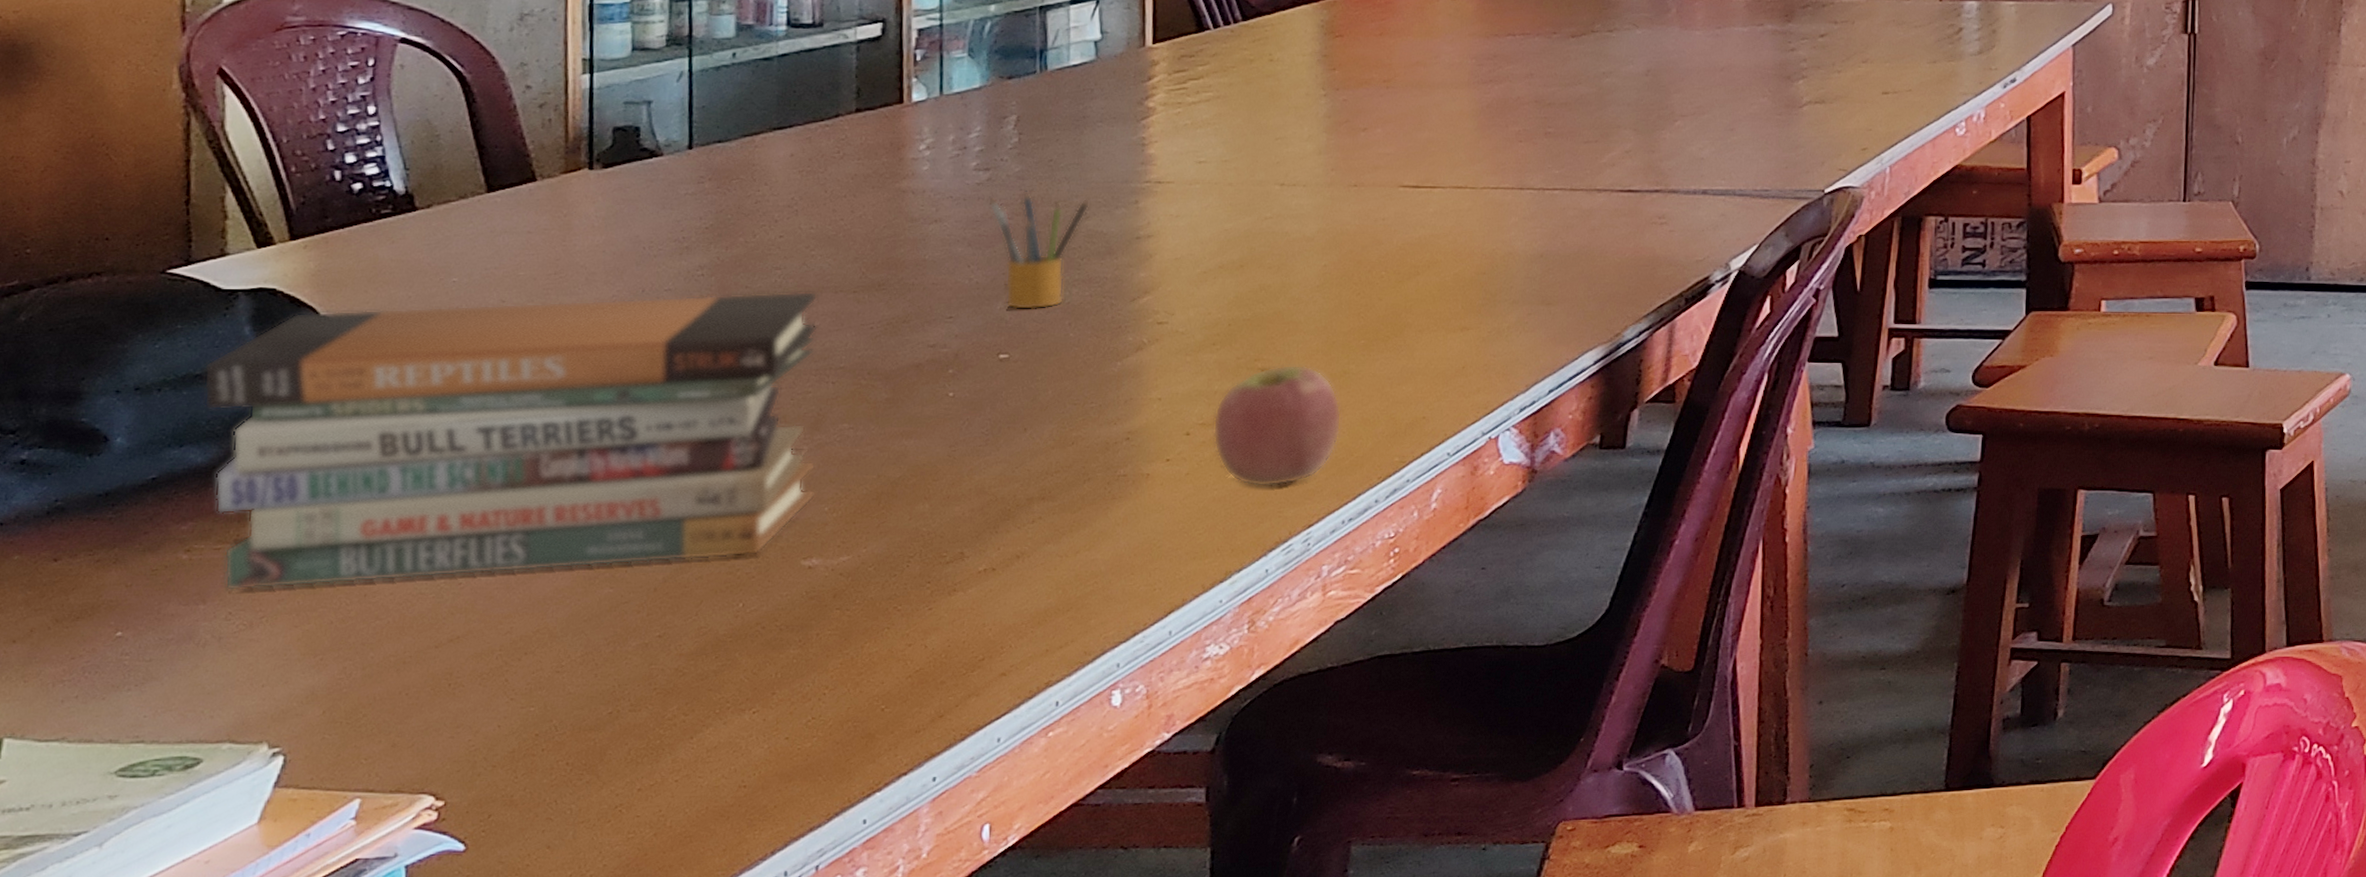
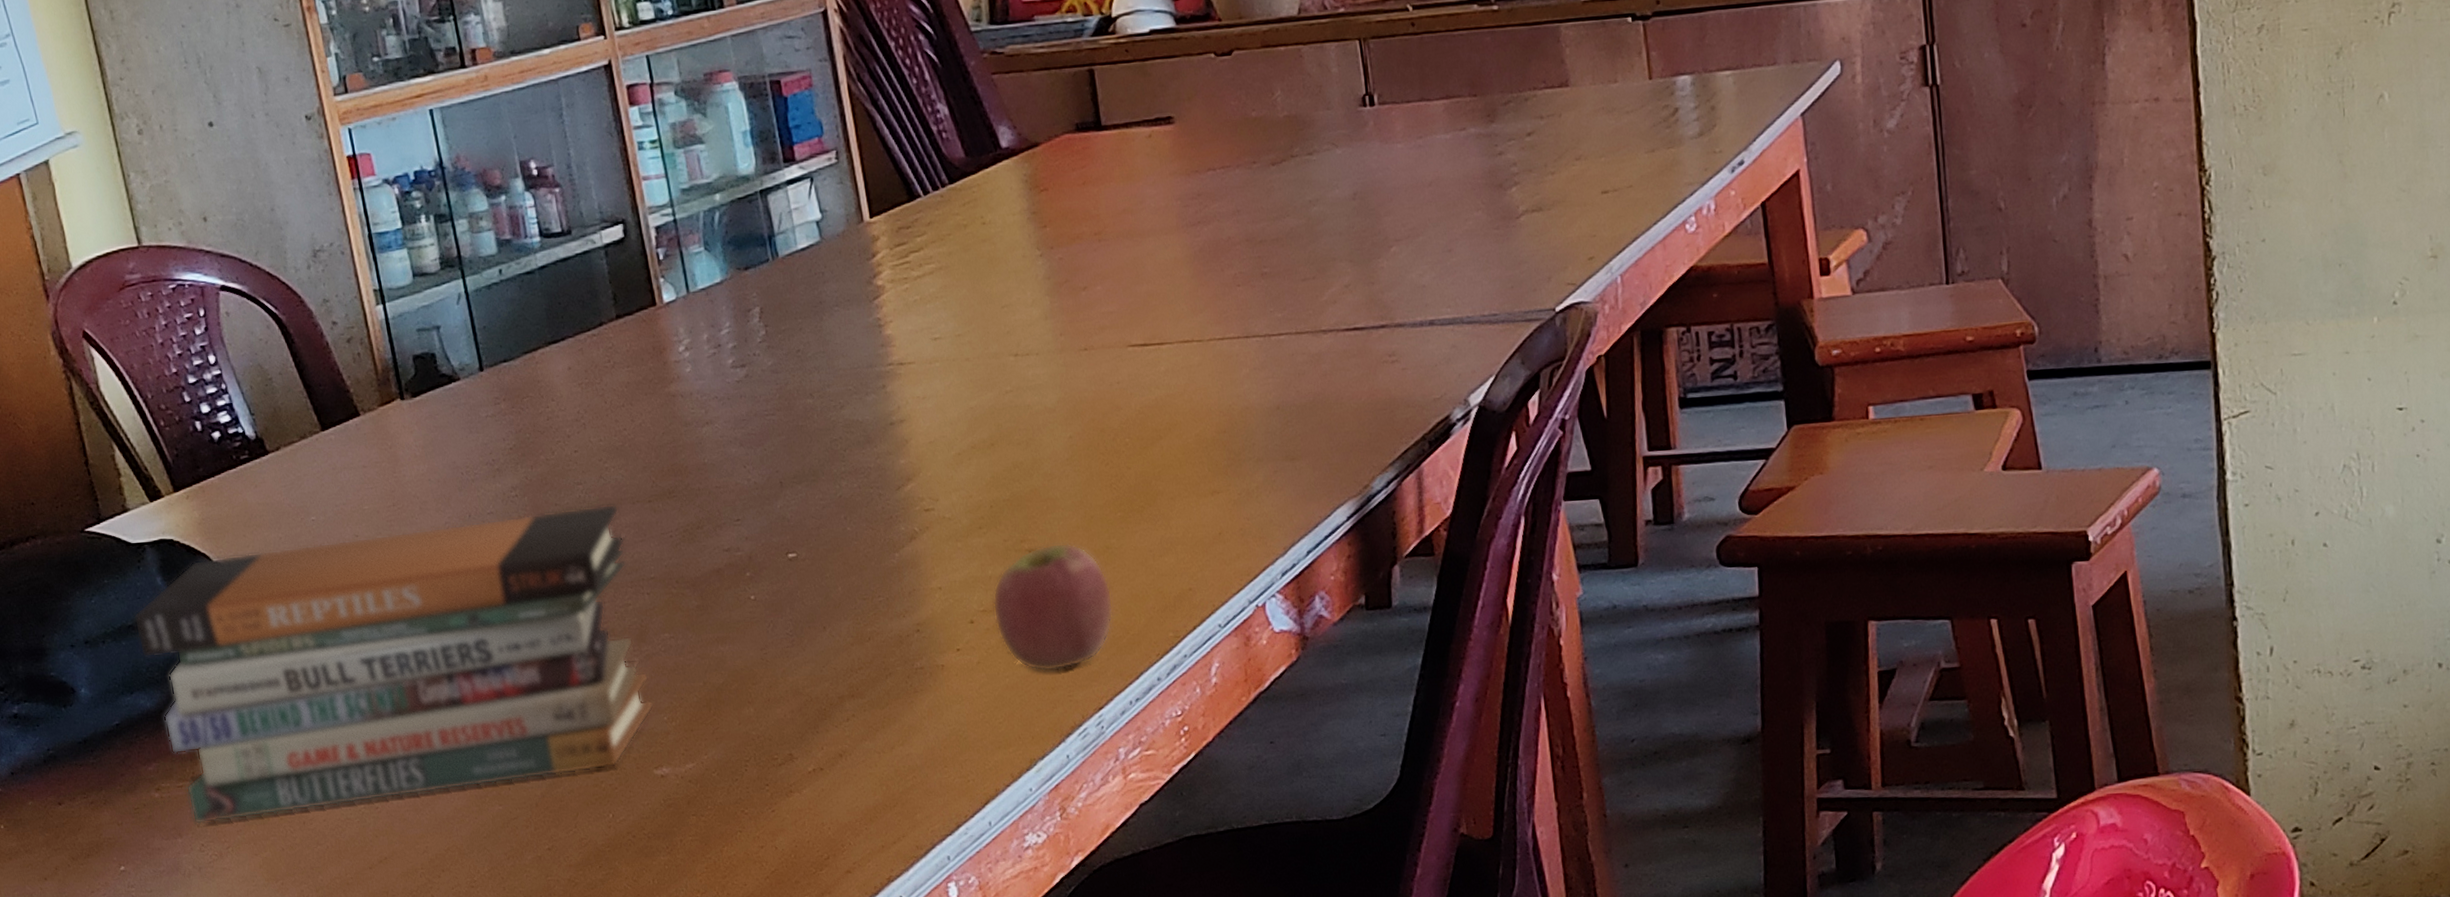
pencil box: present [987,191,1091,310] -> none [749,384,843,508]

